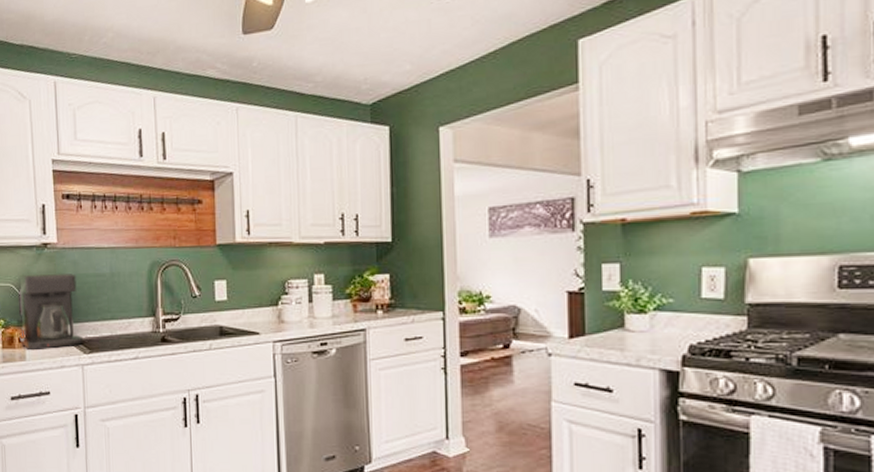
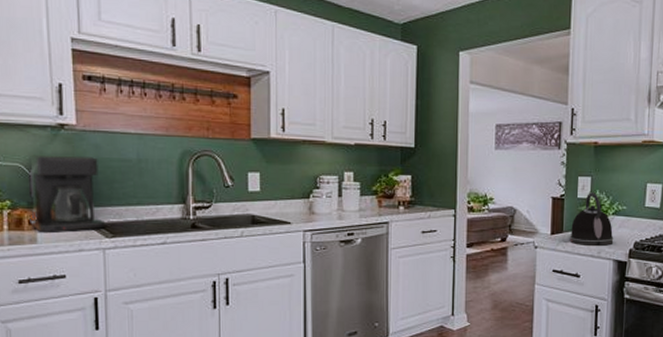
kettle: none [594,283,658,353] -> present [569,192,614,247]

